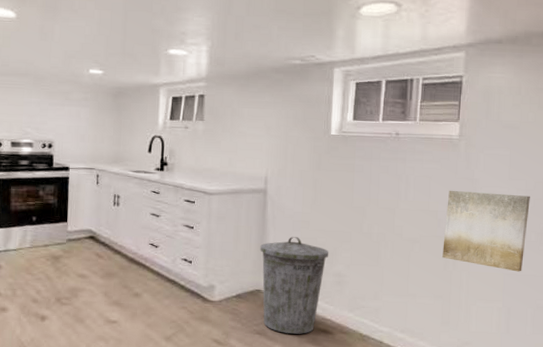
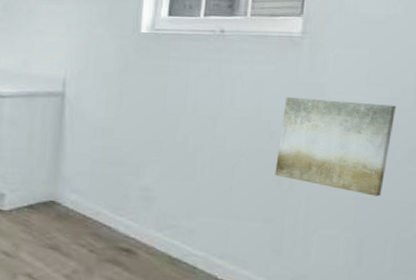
trash can: present [260,237,329,334] -> none [55,145,135,252]

